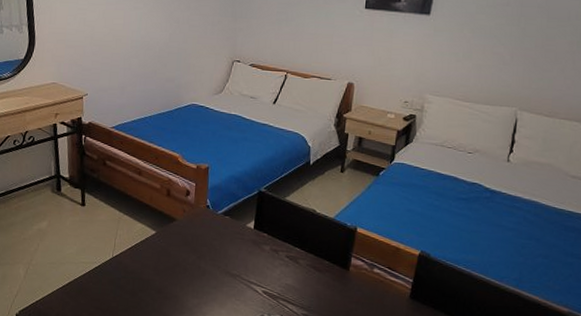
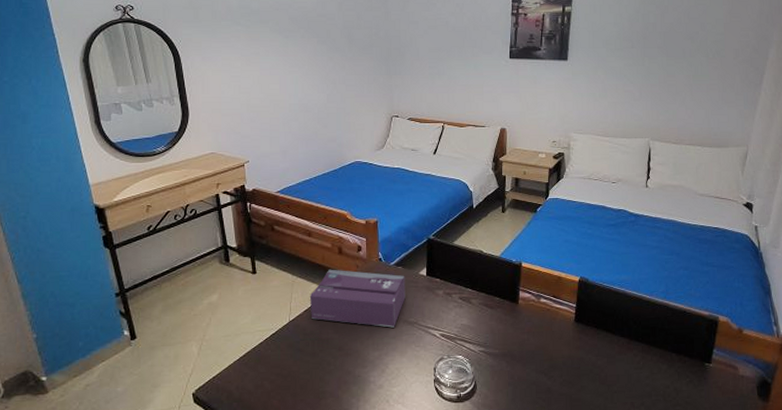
tissue box: none [134,210,232,278] -> present [309,269,406,328]

